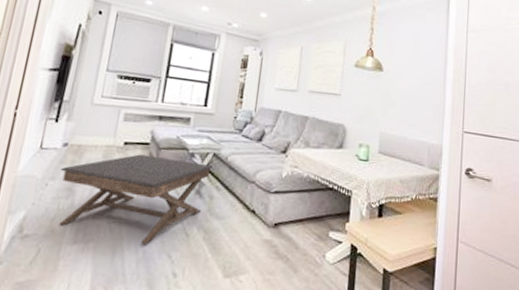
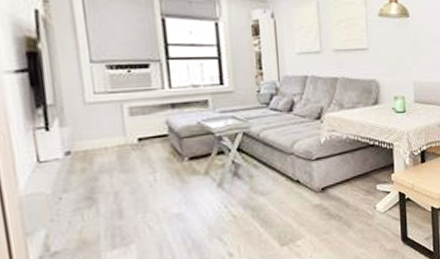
coffee table: present [58,154,213,244] -> none [71,145,245,236]

